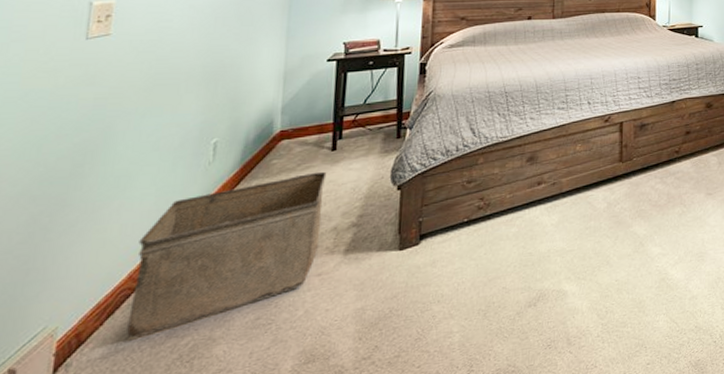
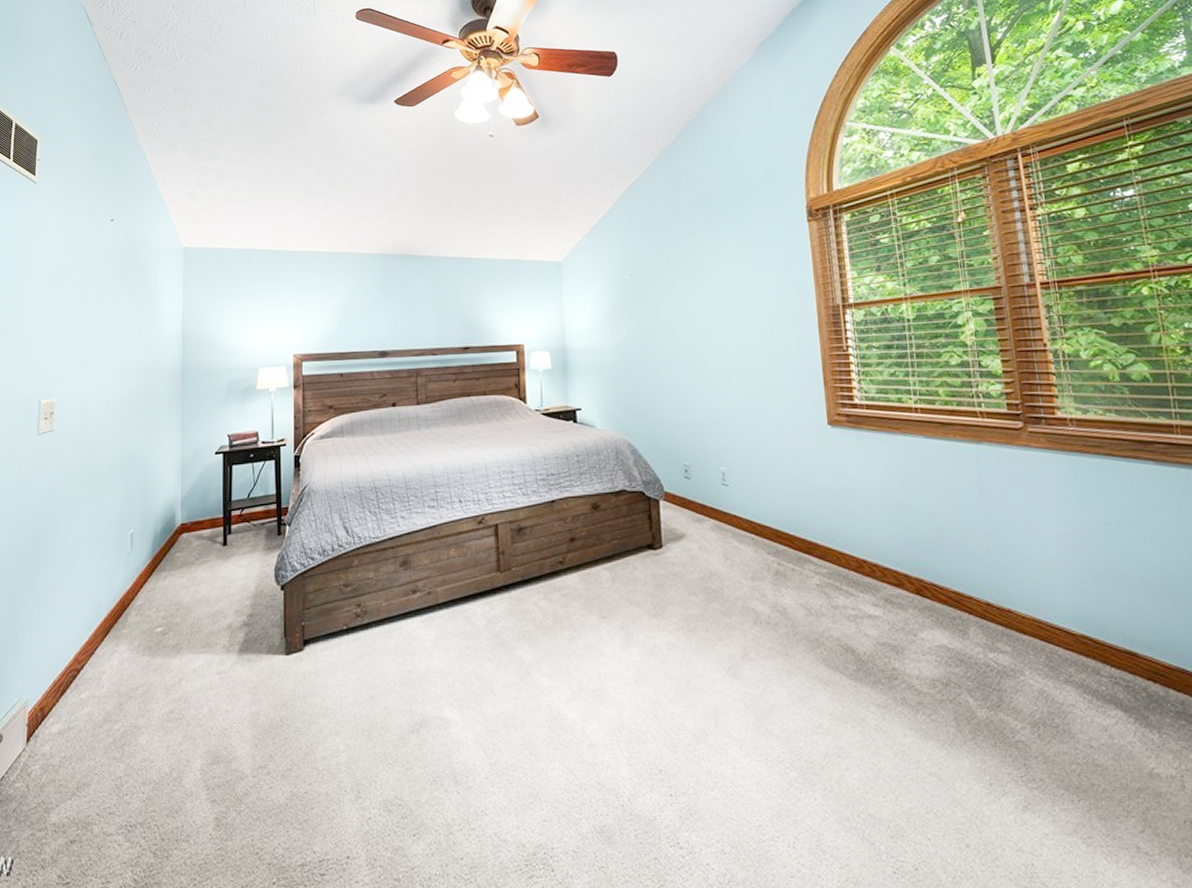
storage bin: present [126,171,327,341] -> none [75,566,220,720]

